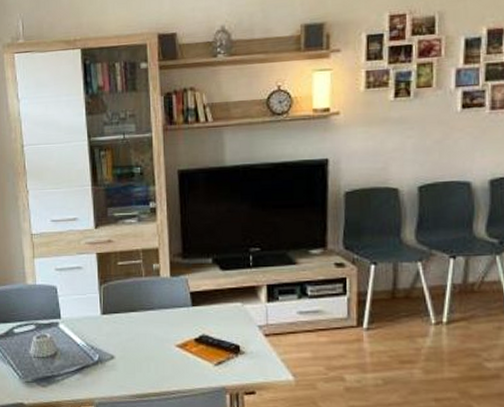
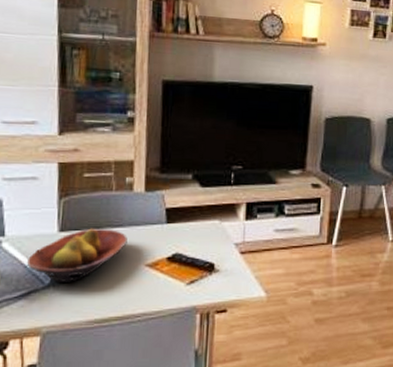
fruit bowl: none [79,311,159,360] -> present [27,228,128,282]

